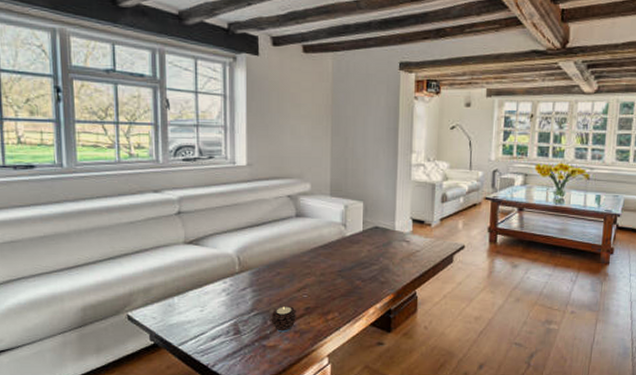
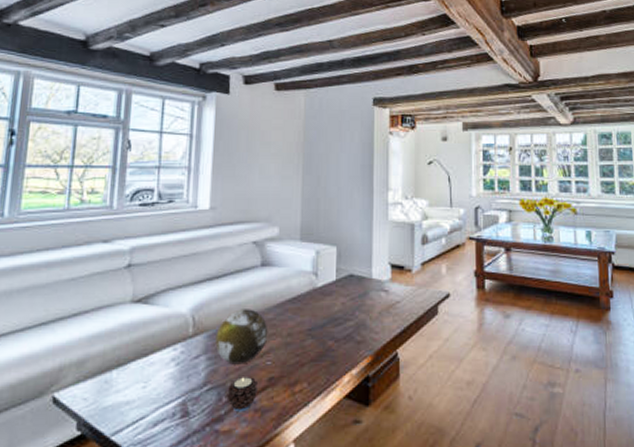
decorative orb: none [259,252,304,297] -> present [215,309,268,365]

